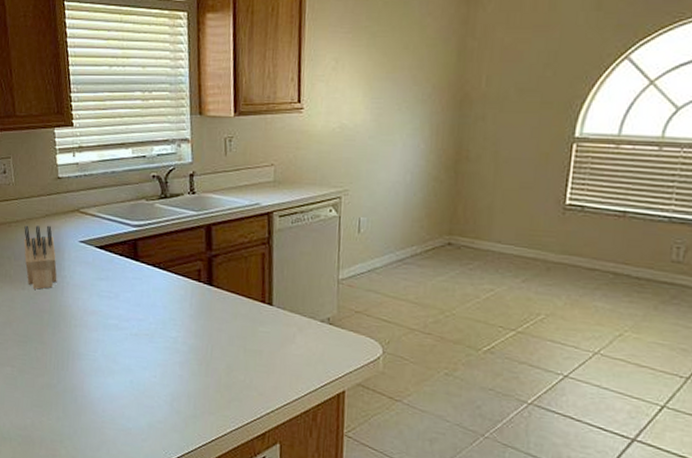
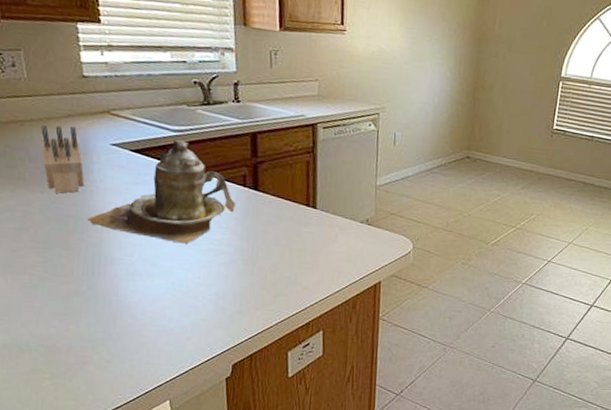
teapot: none [58,234,190,341] -> present [87,139,235,244]

